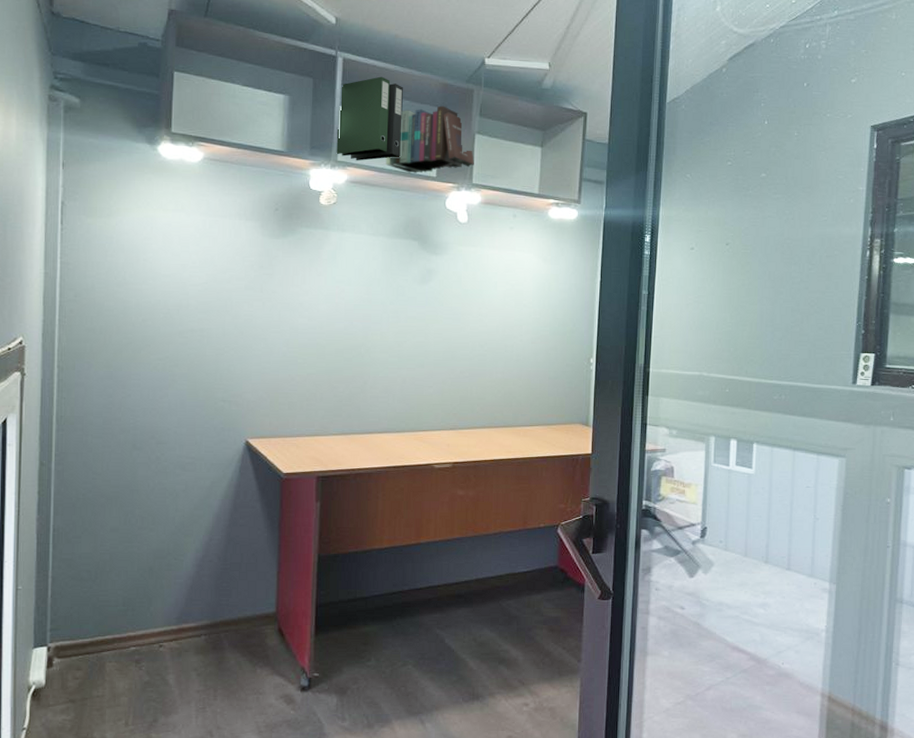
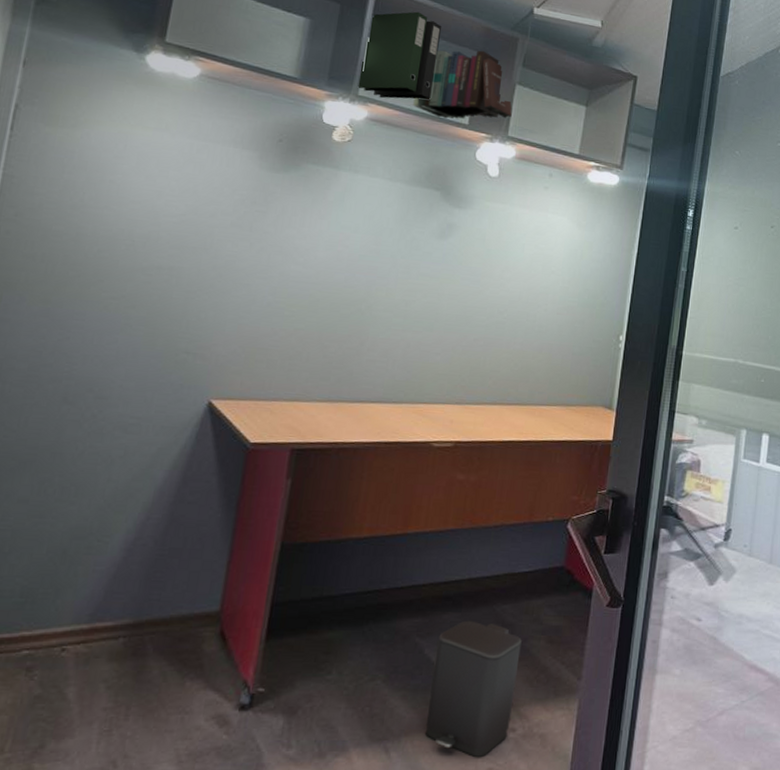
pedal bin: none [452,614,527,728] -> present [425,620,522,758]

